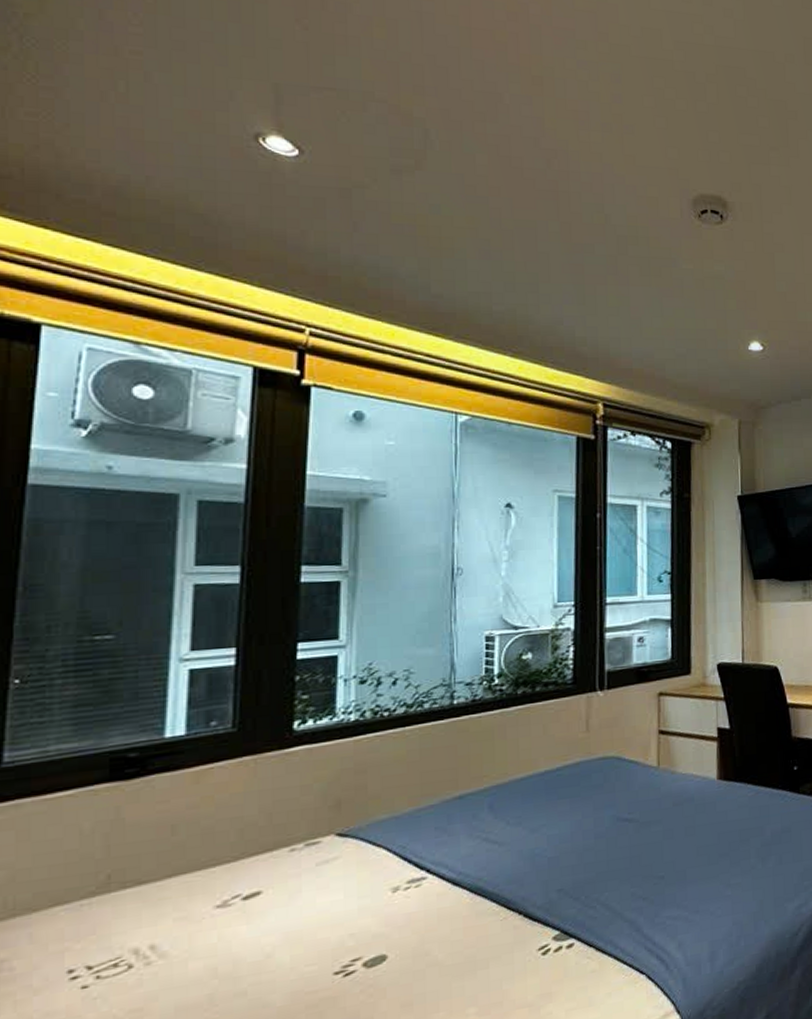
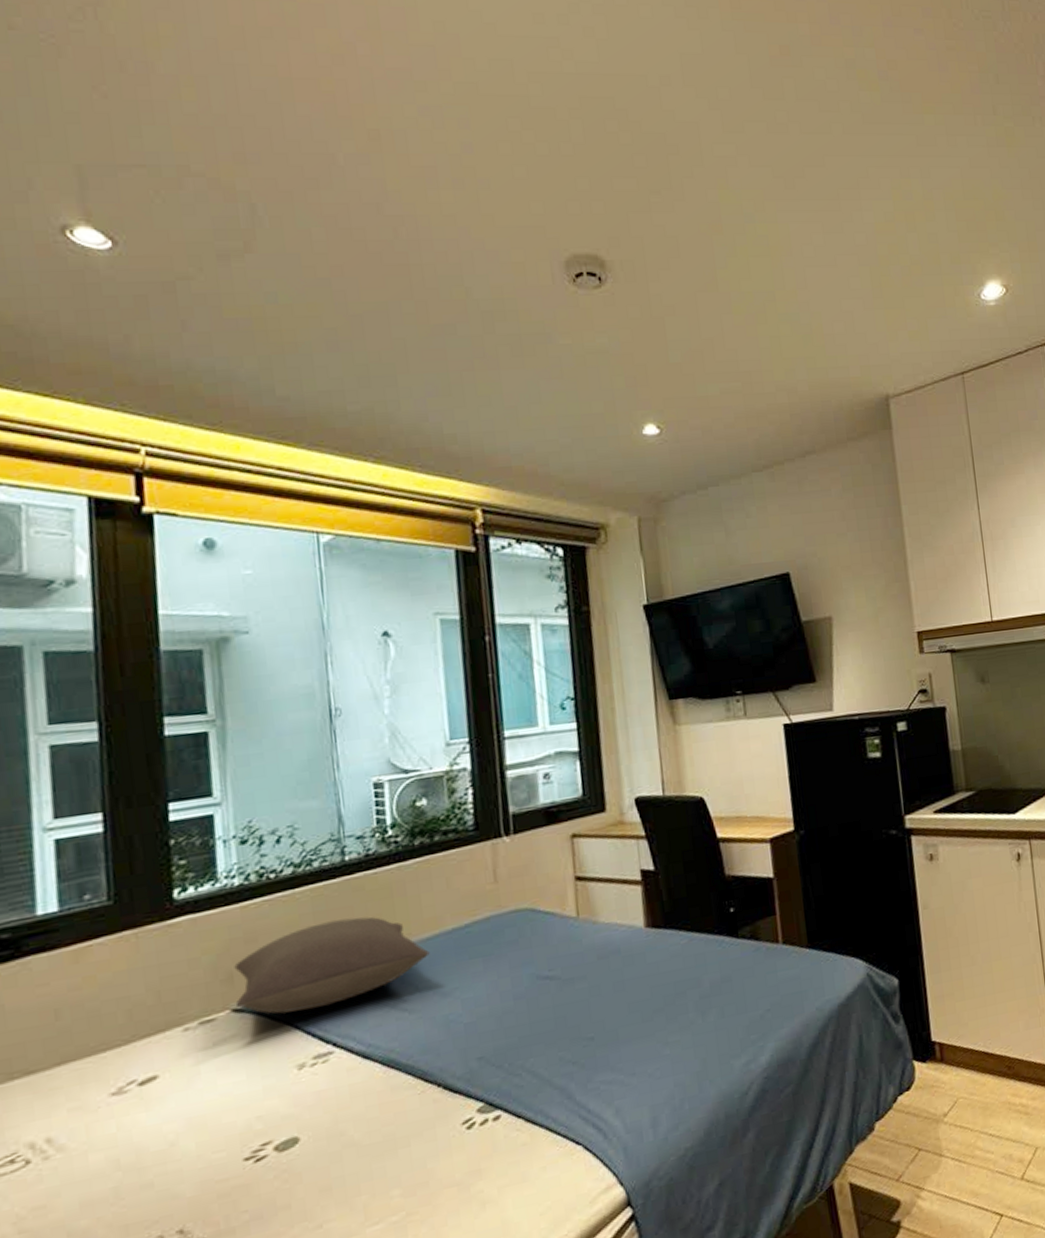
pillow: none [340,756,522,840] -> present [234,917,430,1014]

